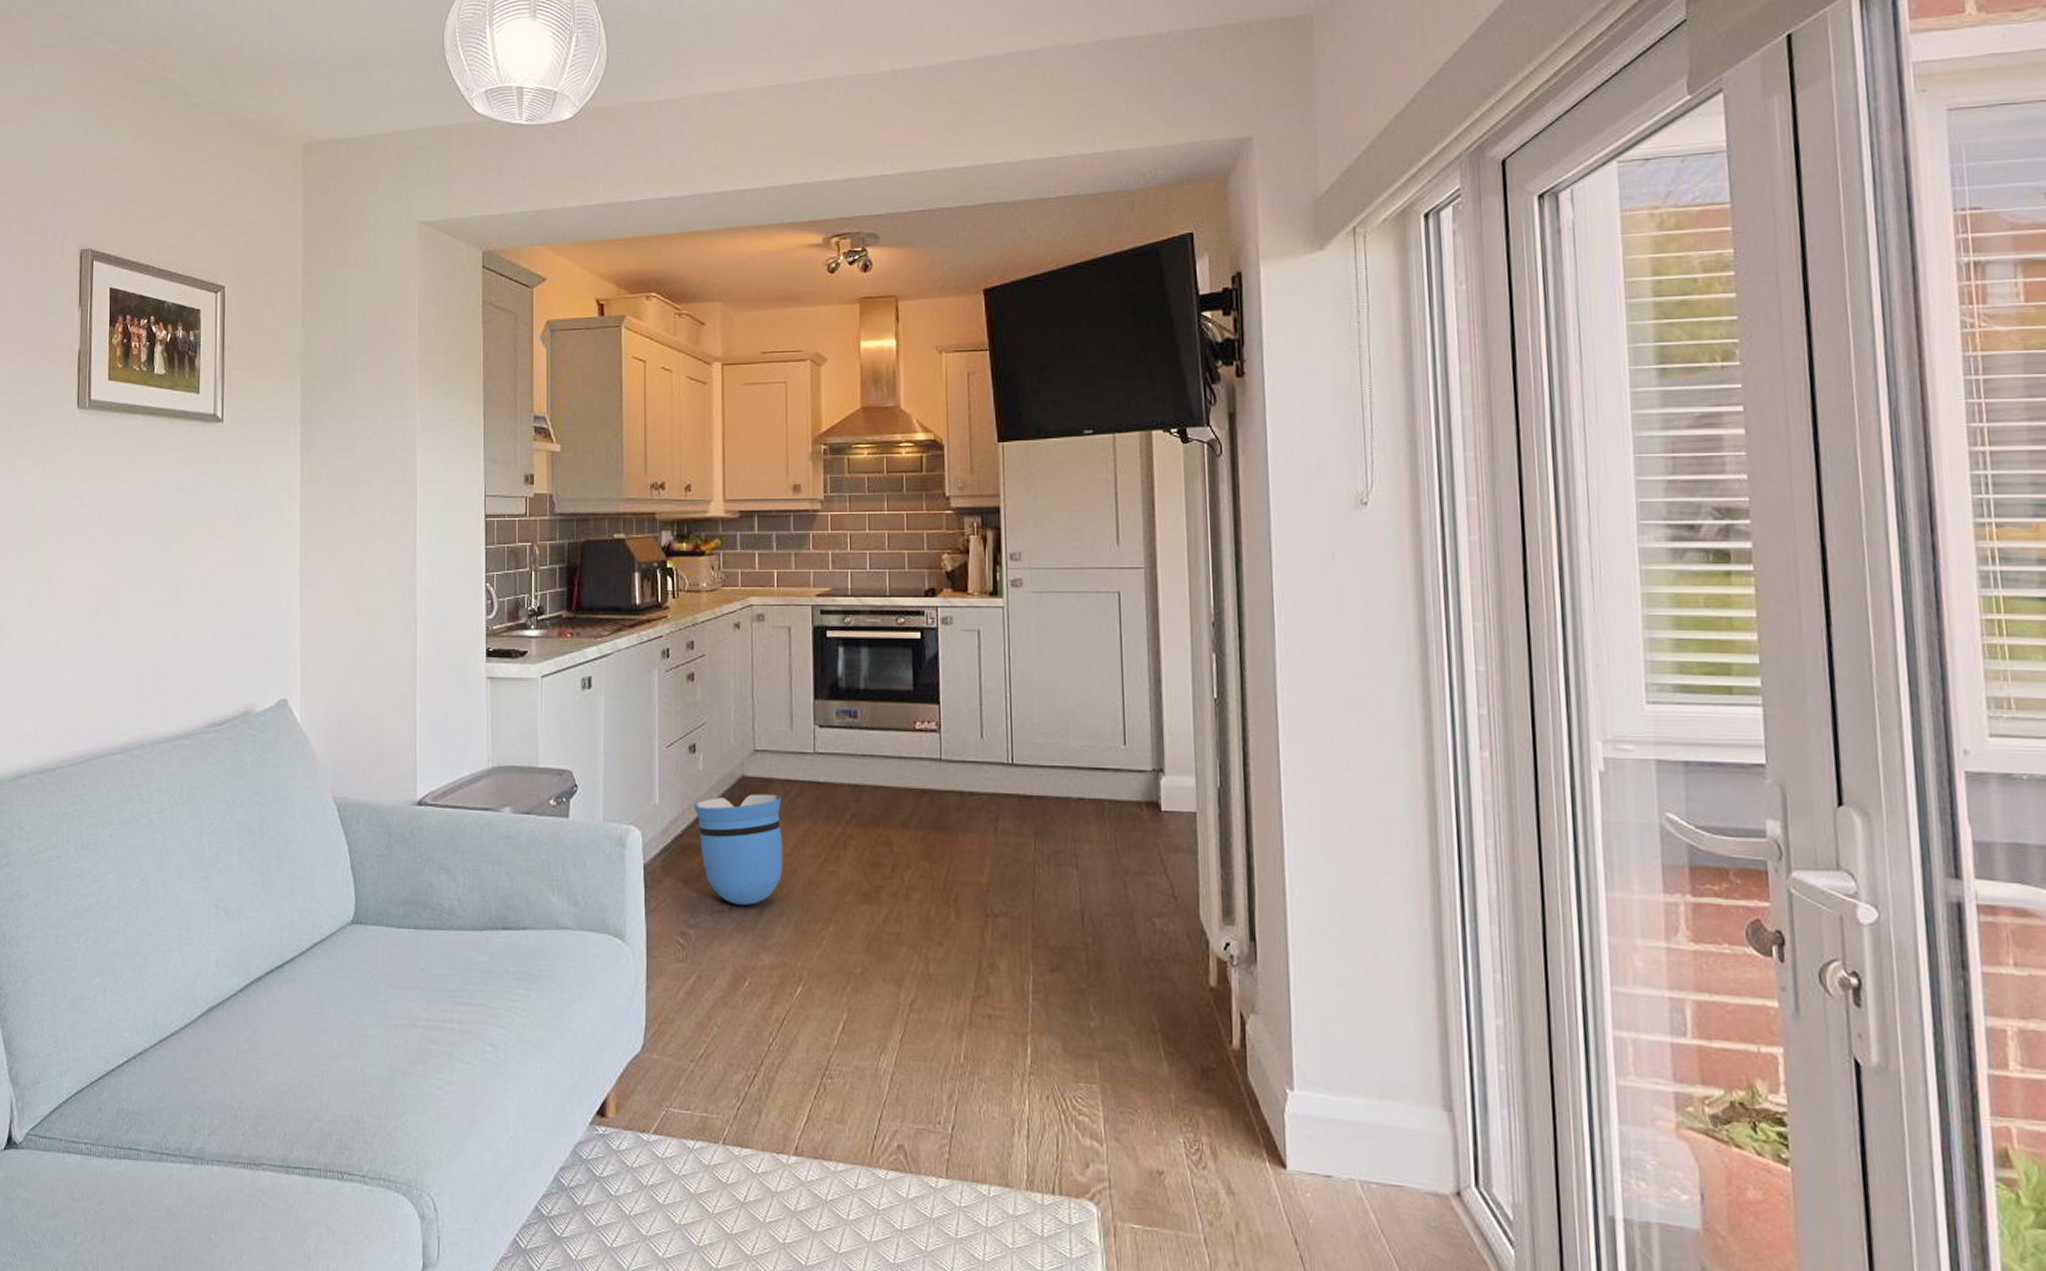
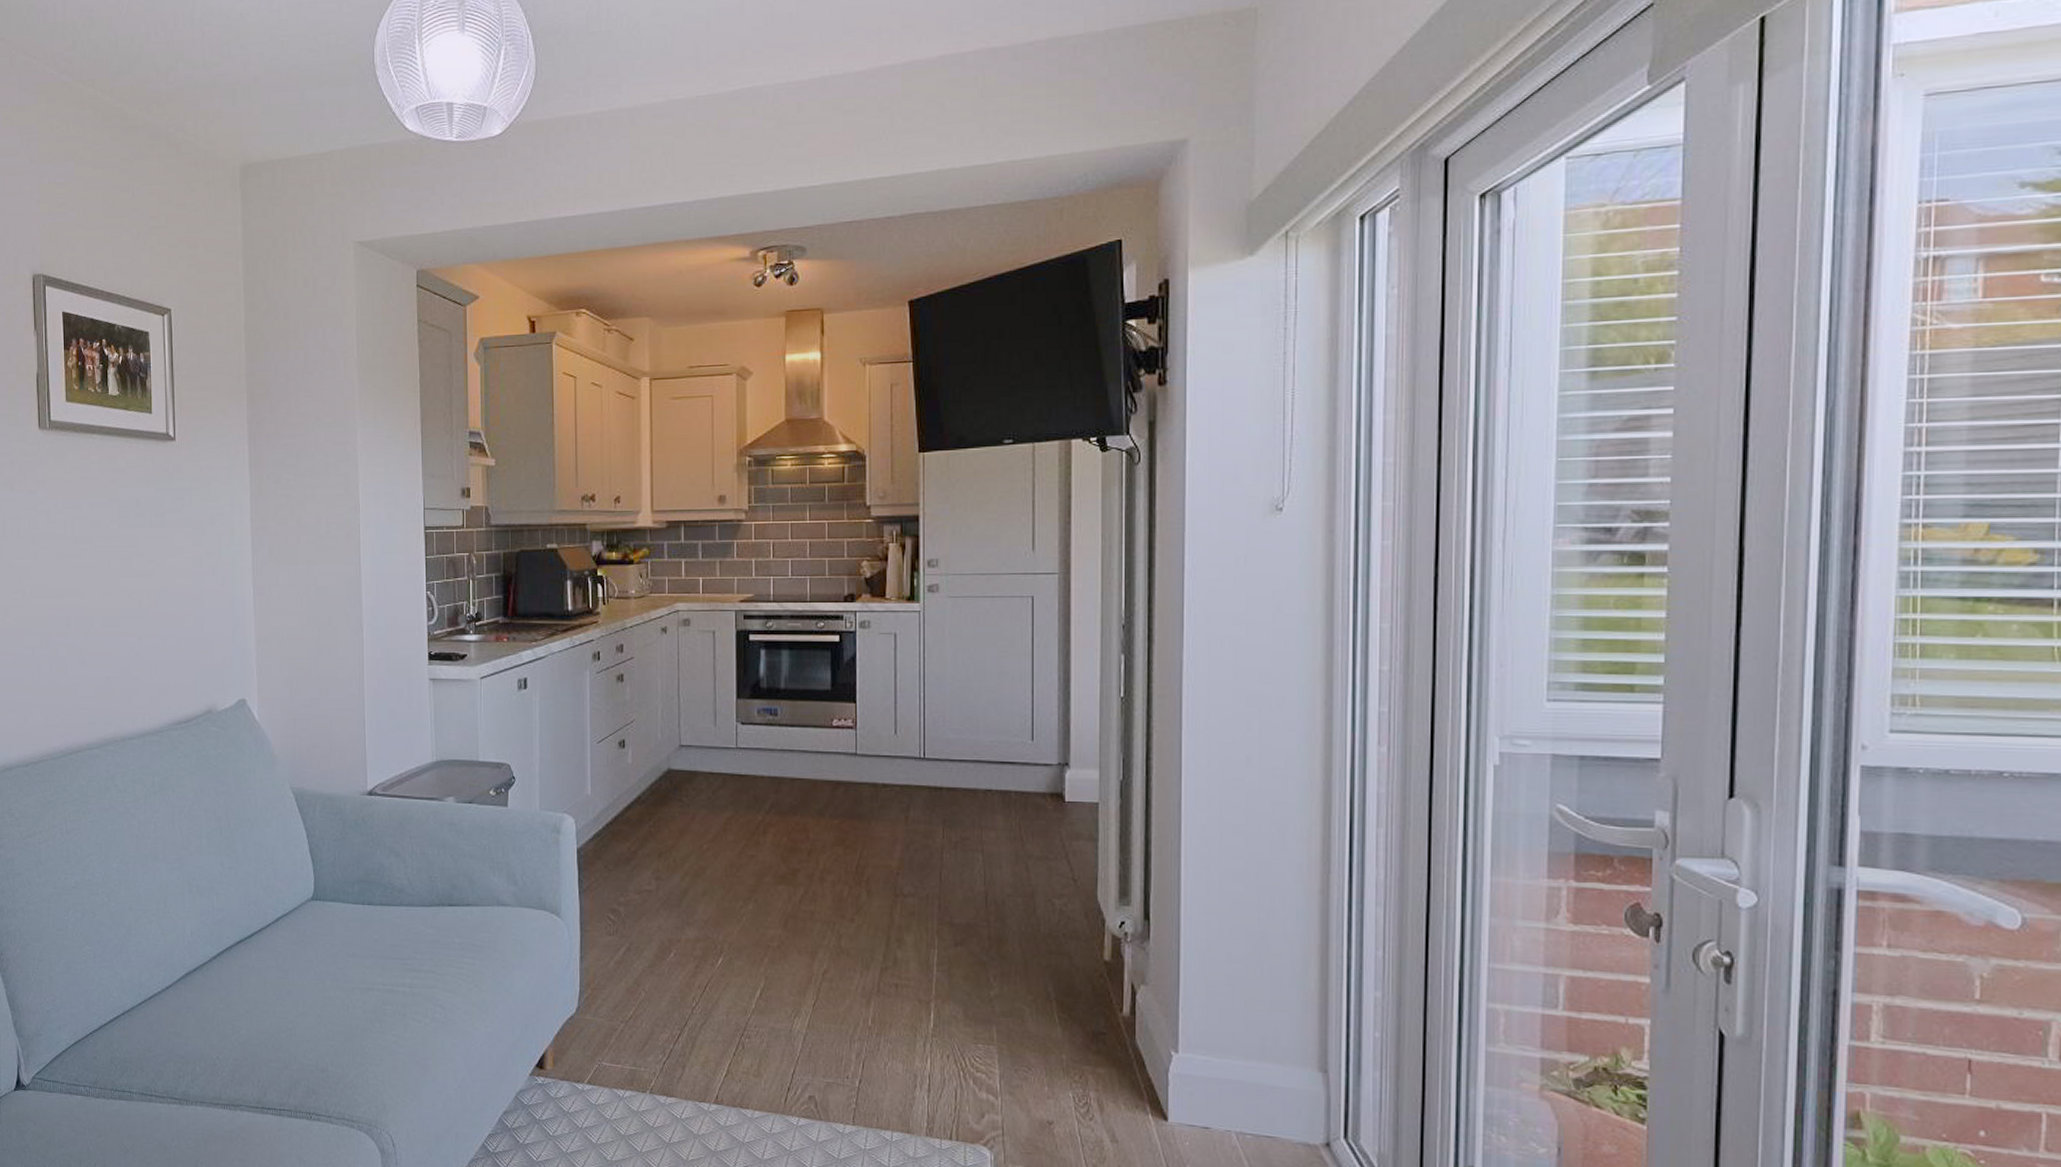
sun visor: present [693,794,783,905] -> none [622,785,706,886]

